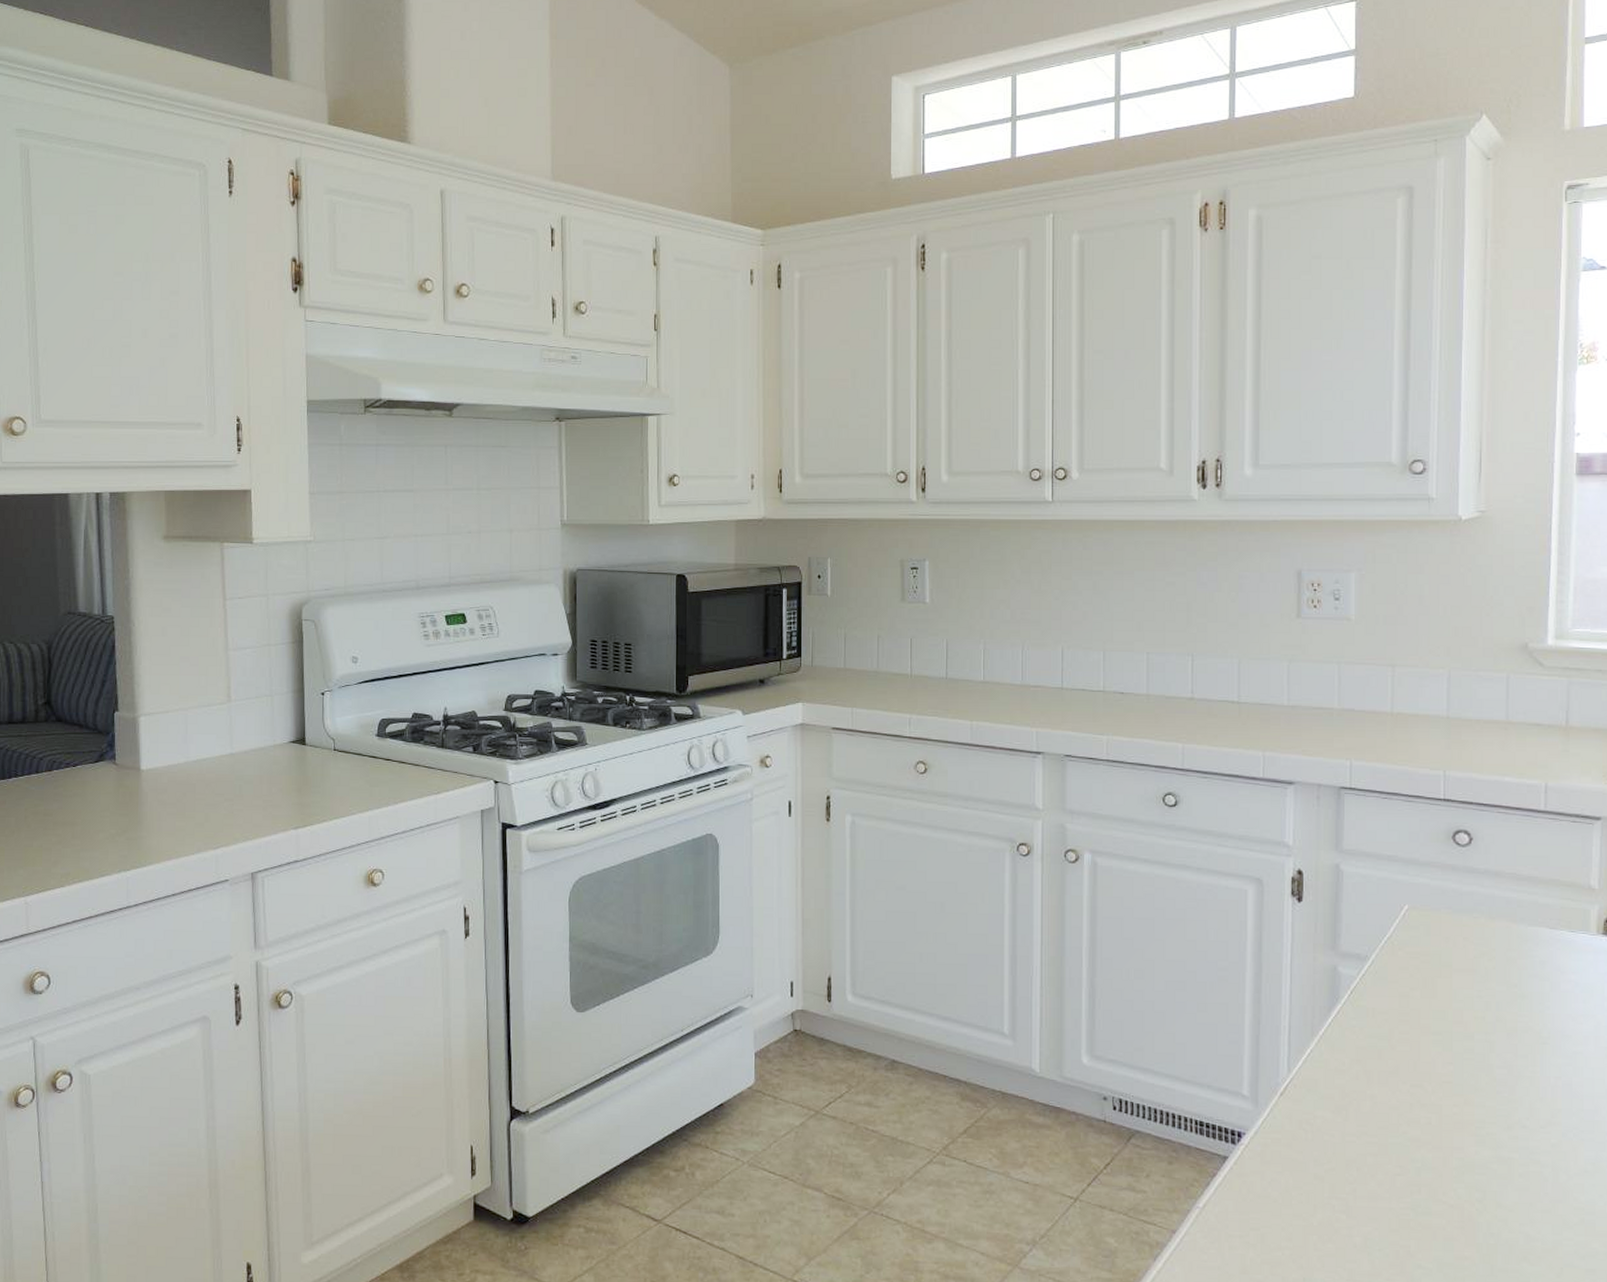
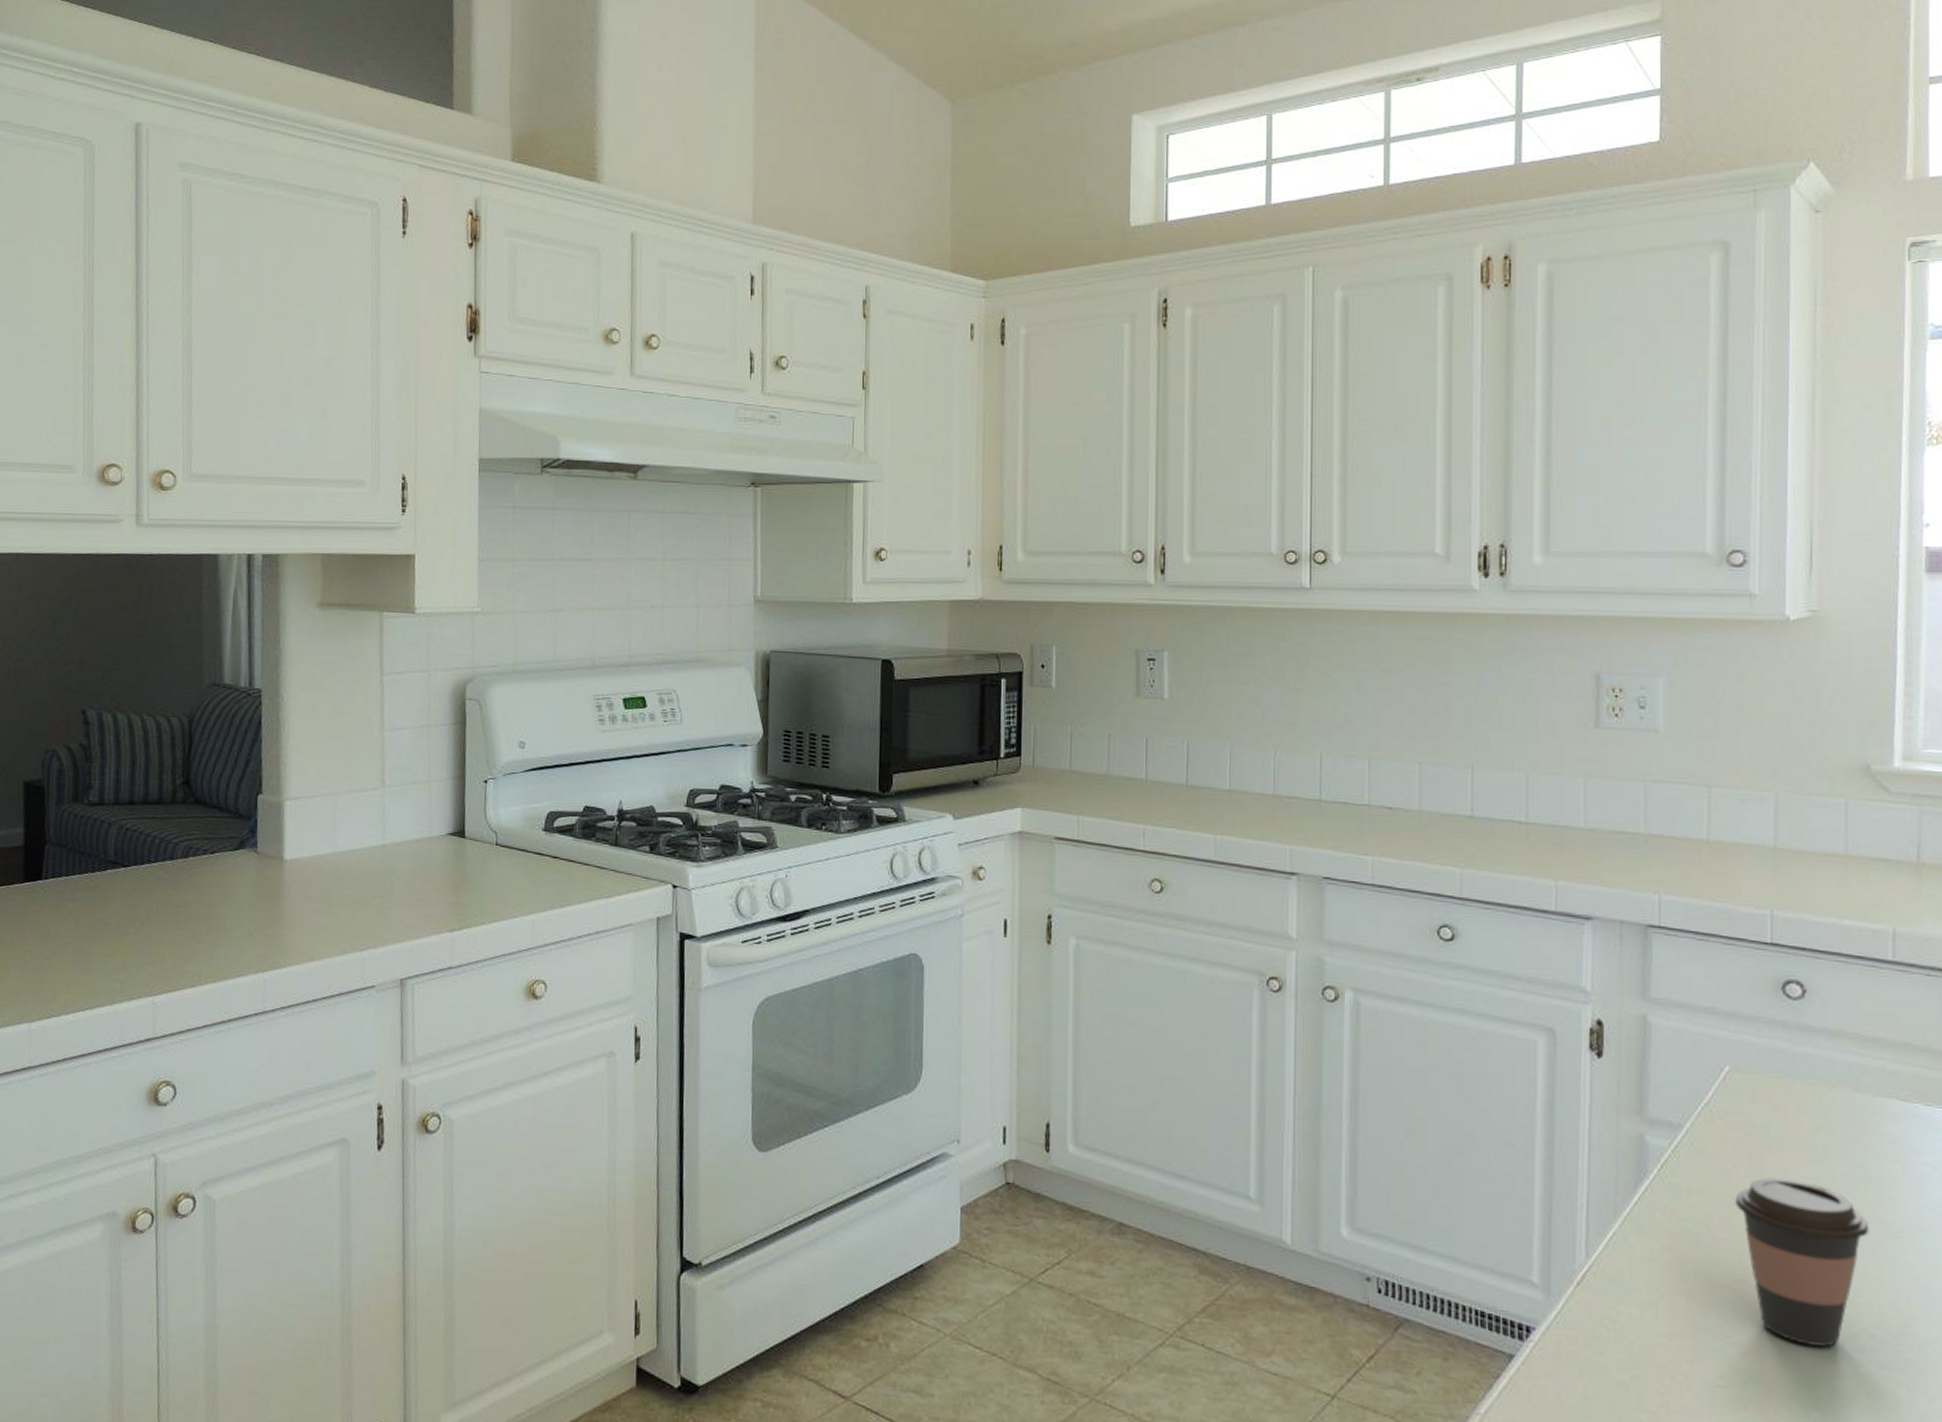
coffee cup: none [1412,997,1523,1137] -> present [1735,1176,1870,1347]

